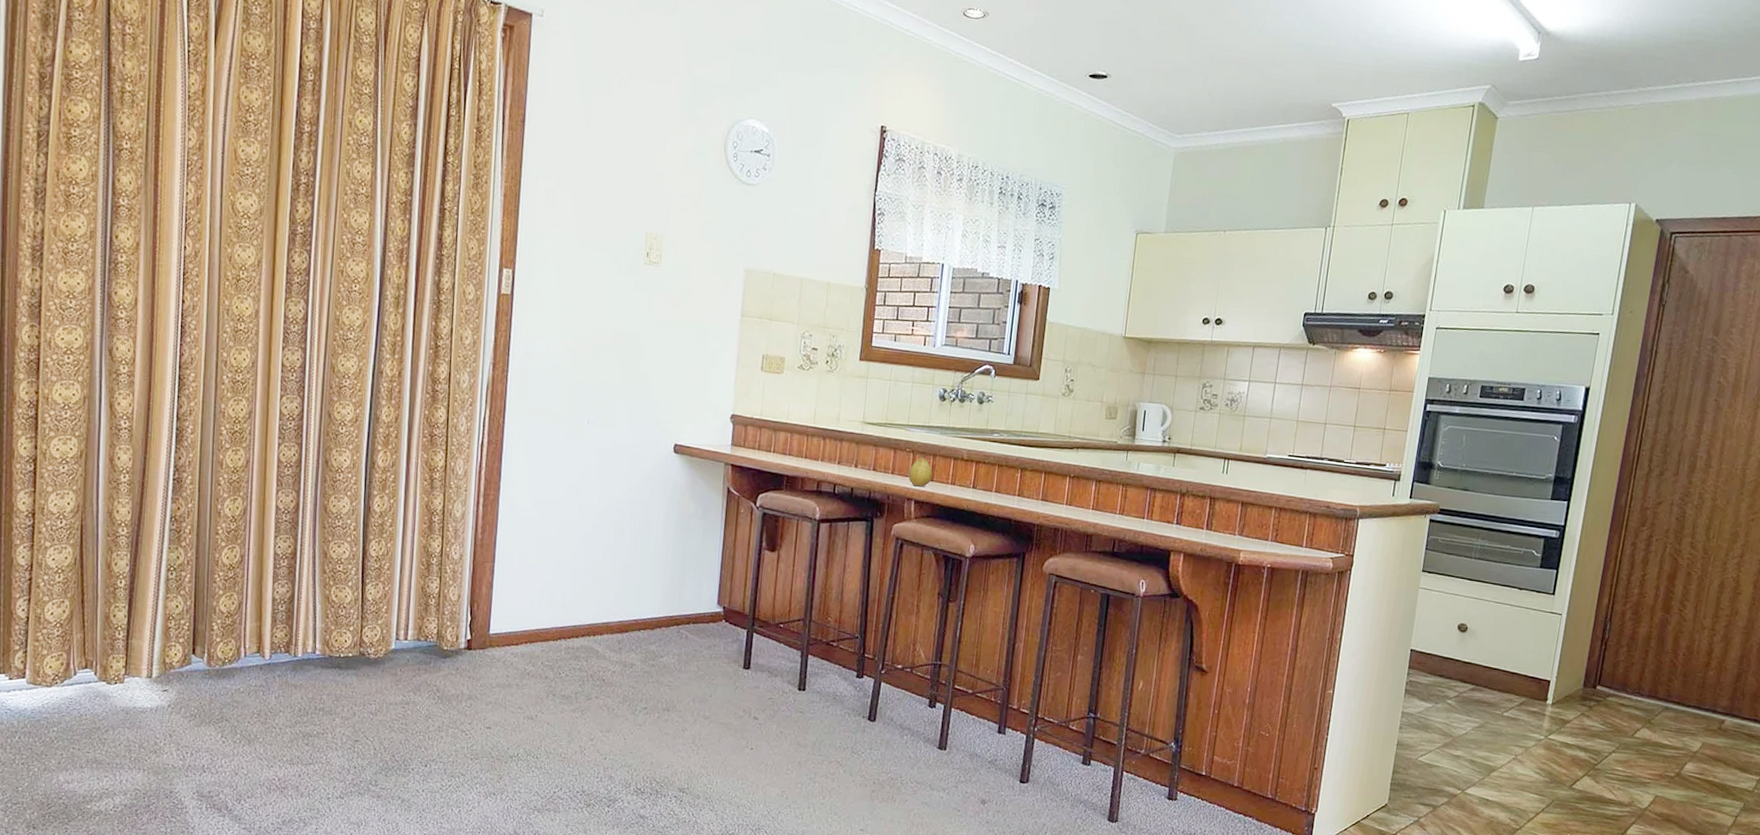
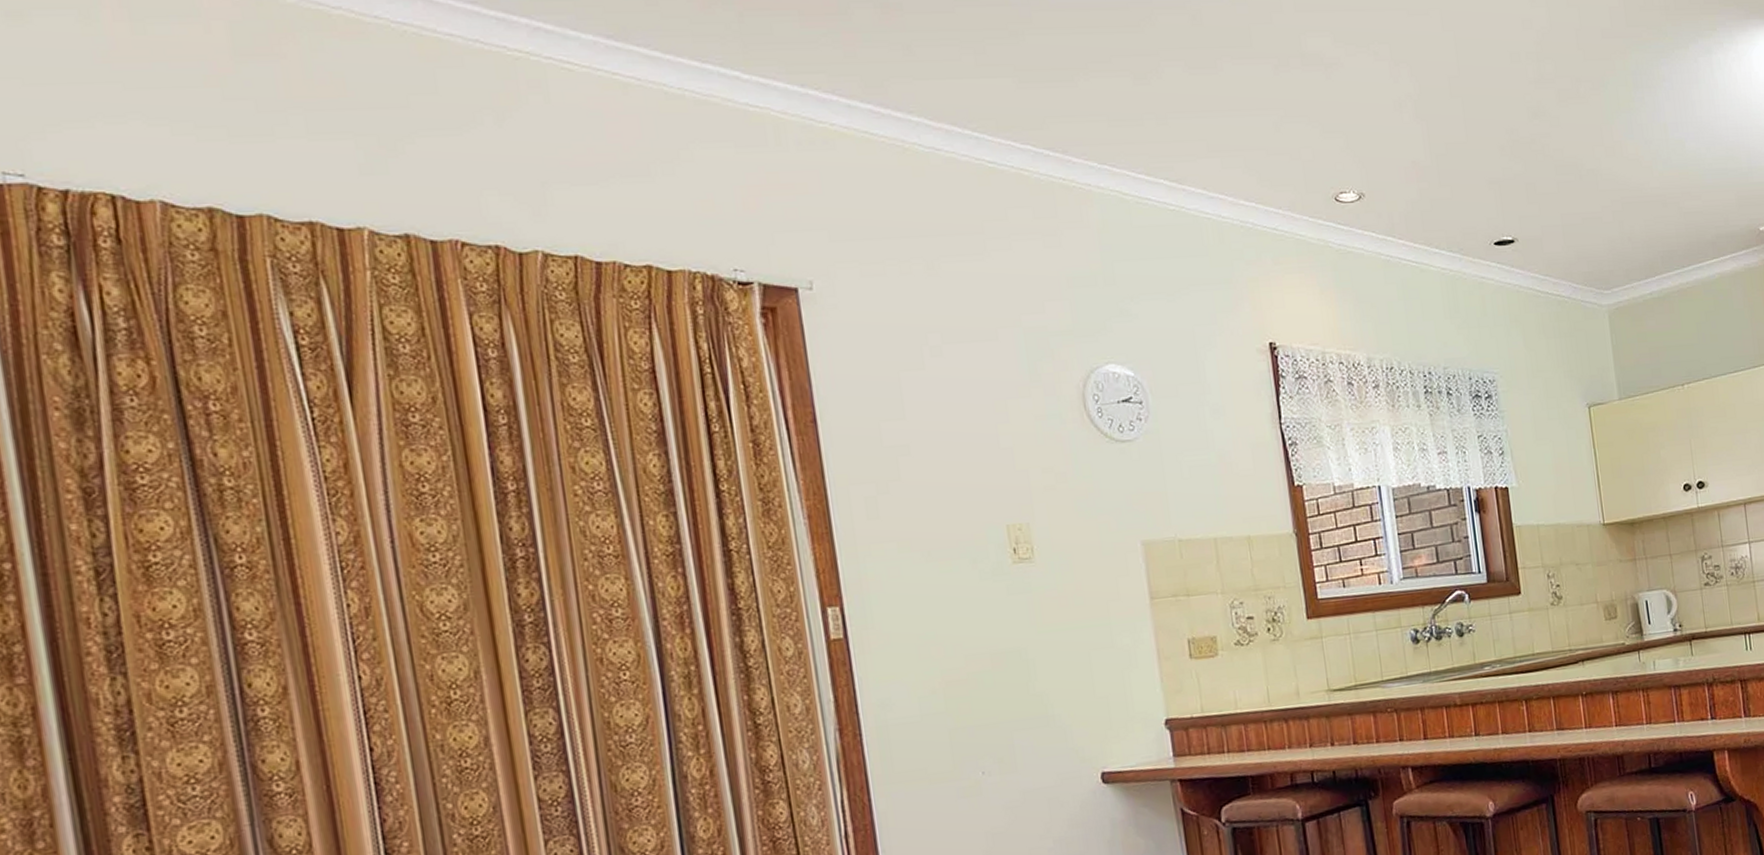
fruit: present [908,453,933,486] -> none [1396,708,1426,750]

